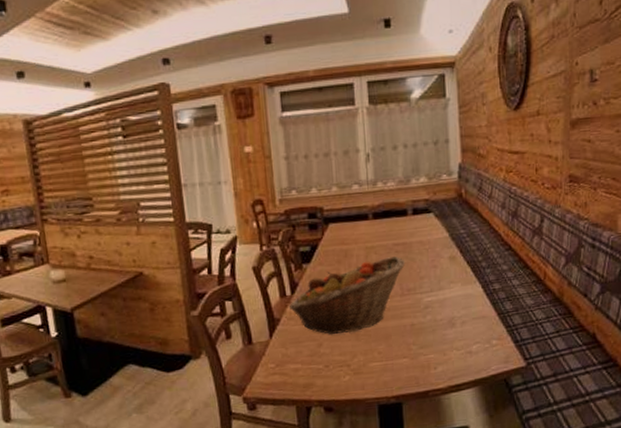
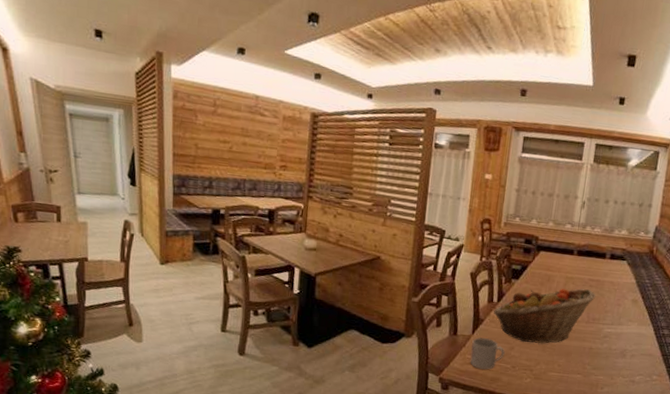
mug: none [272,339,313,377] -> present [470,337,505,370]

